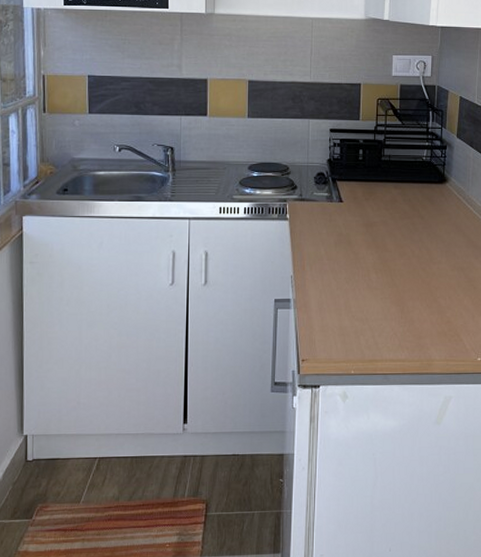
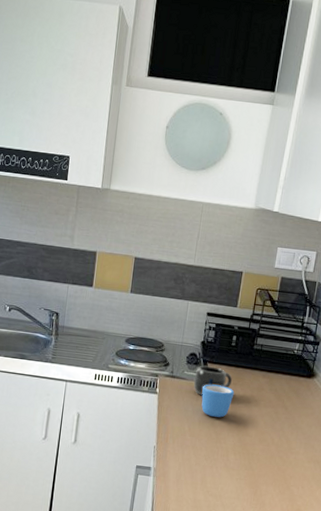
mug: none [324,184,364,215] -> present [193,365,232,395]
mug: none [333,202,368,236] -> present [201,384,235,418]

